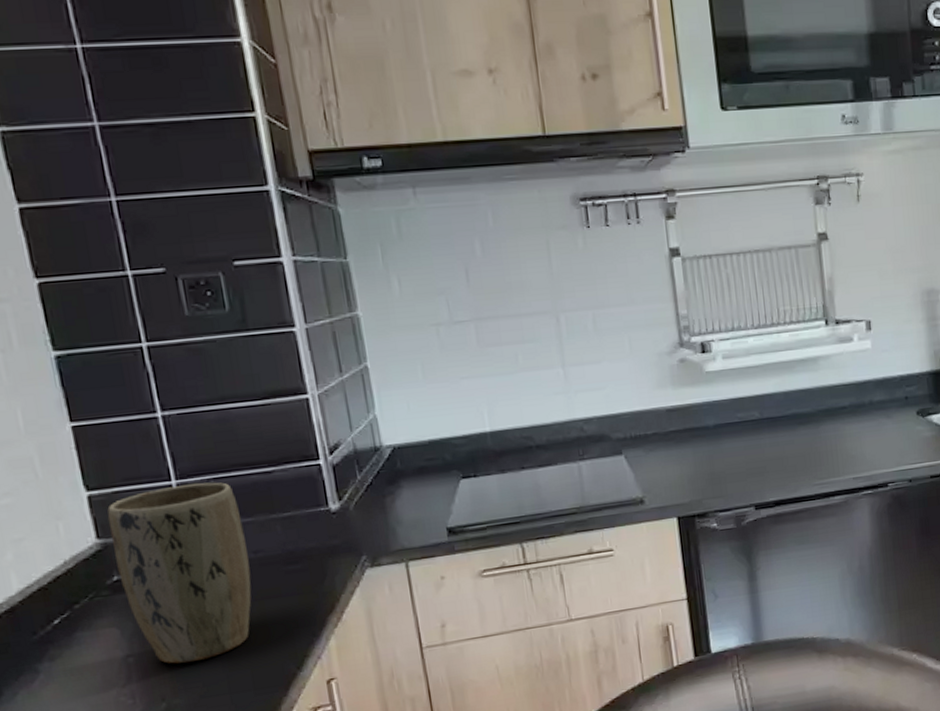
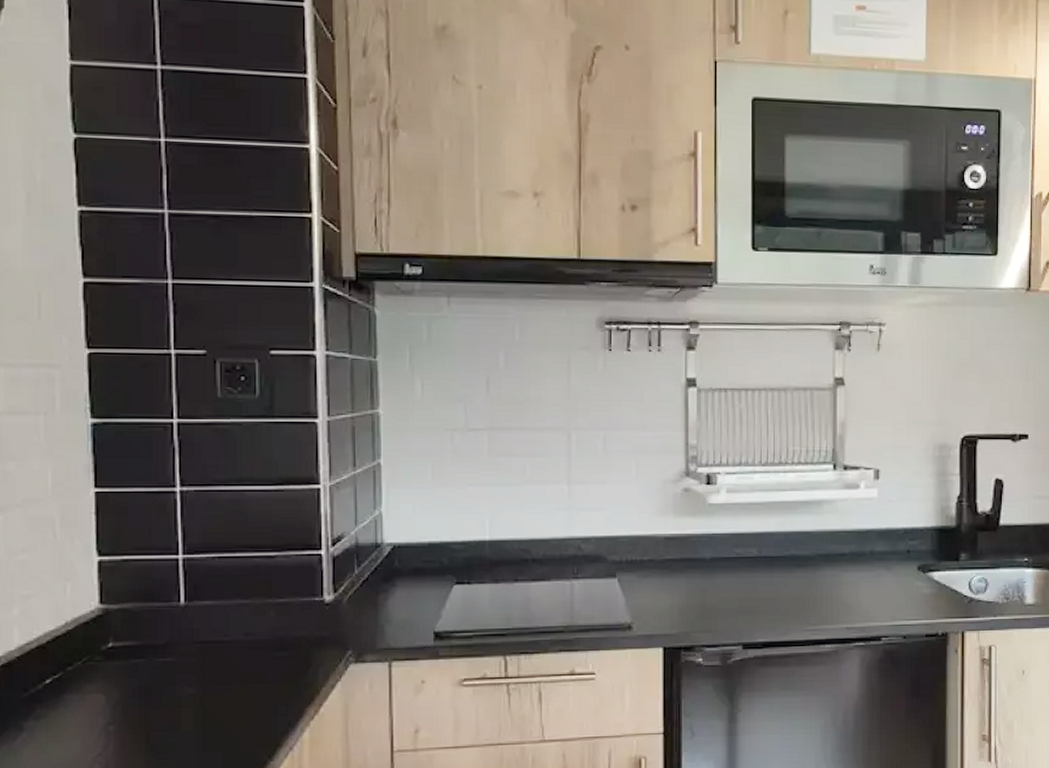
plant pot: present [107,482,252,664] -> none [113,559,239,737]

